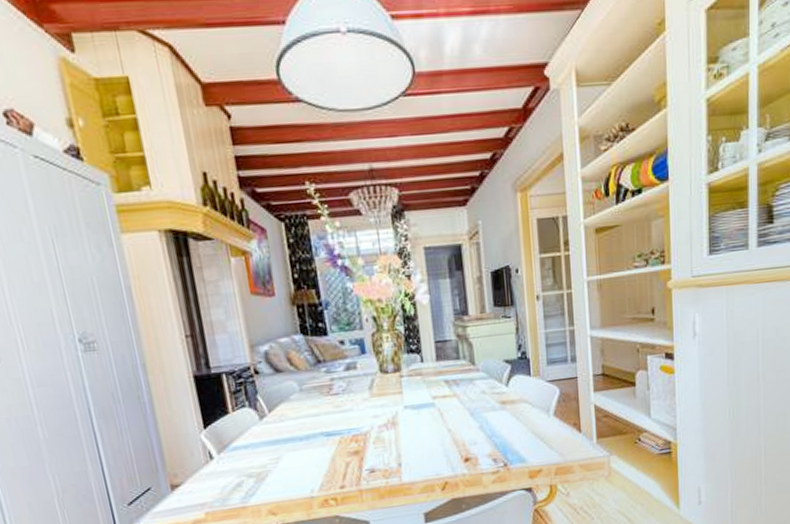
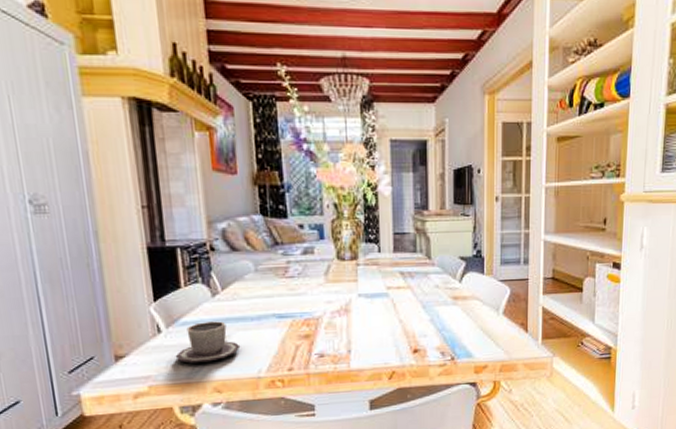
cup: none [228,443,292,488] -> present [175,321,241,363]

